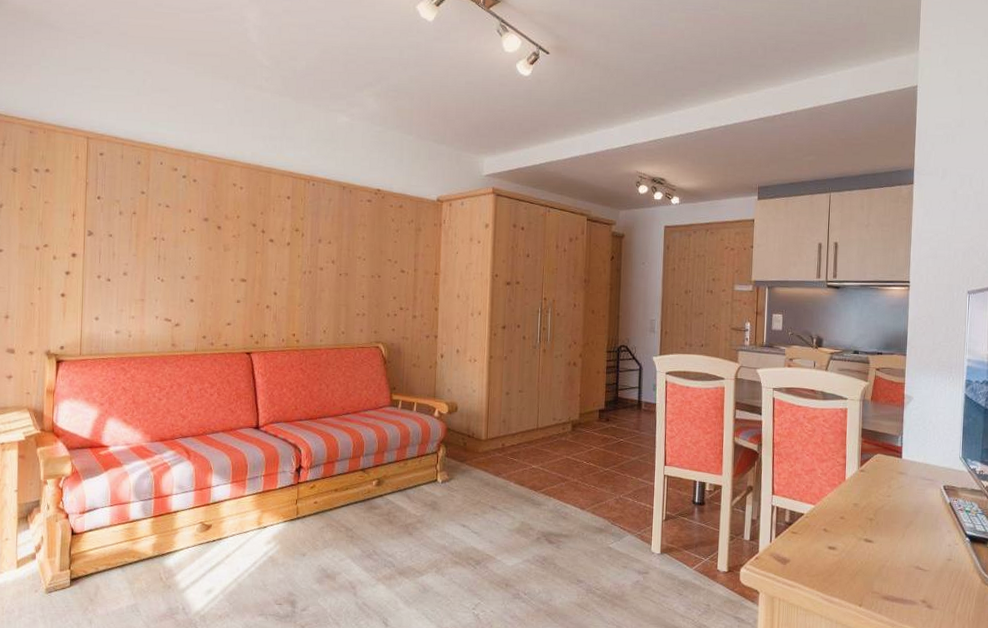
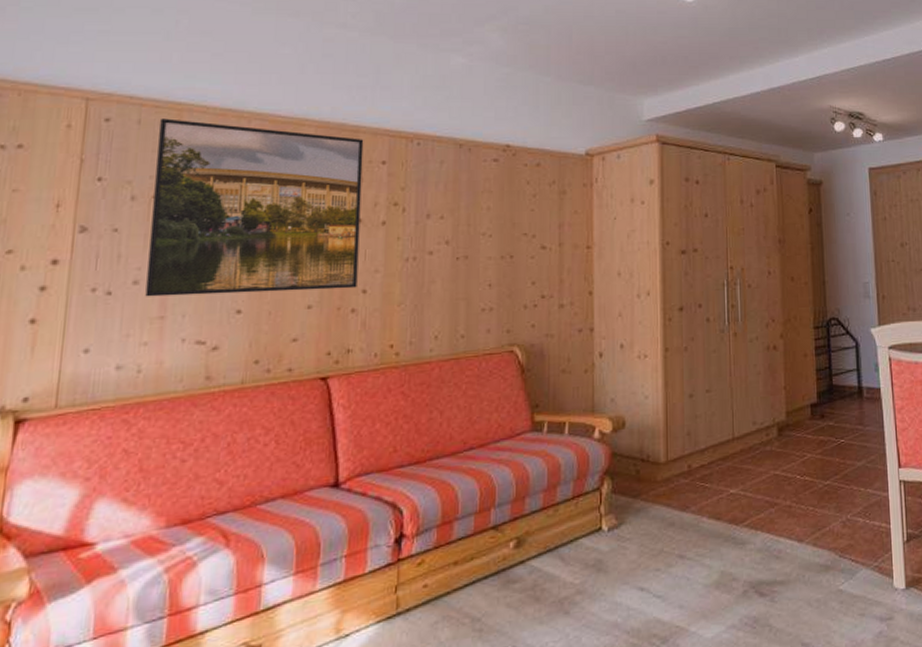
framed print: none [132,155,275,291] -> present [145,118,364,297]

